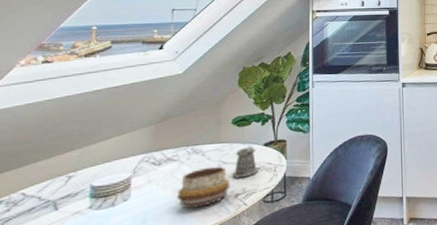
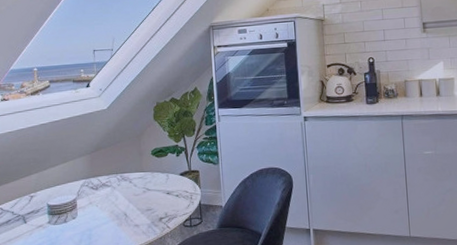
decorative bowl: present [177,166,231,209] -> none [113,192,155,228]
pepper shaker: present [232,146,259,178] -> none [155,175,177,204]

